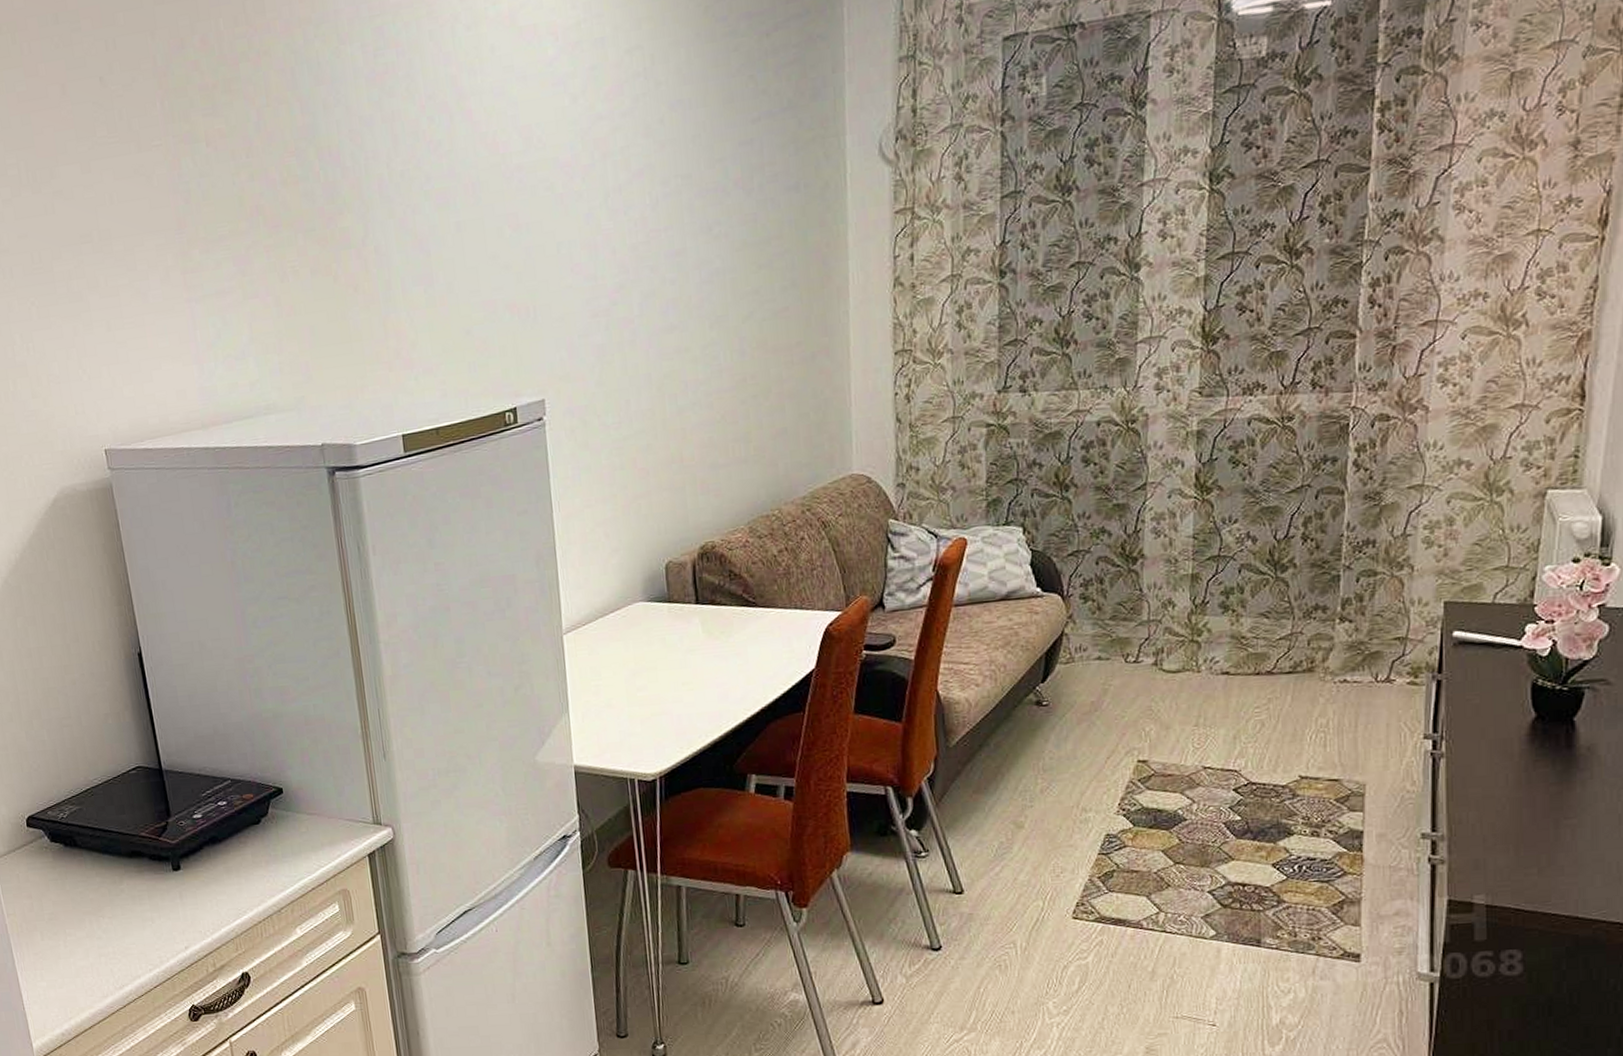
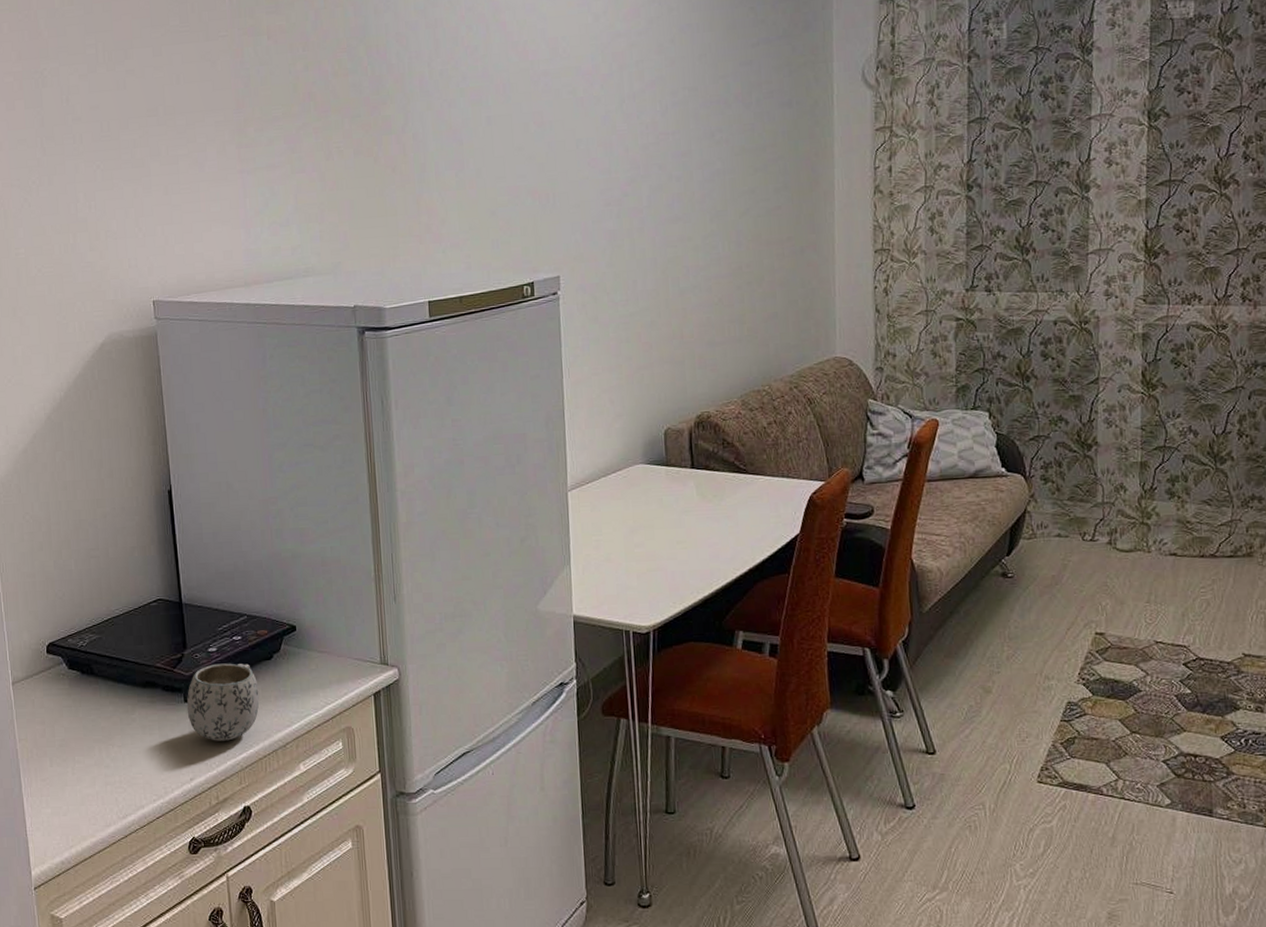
mug: none [175,829,250,909] -> present [186,663,260,741]

